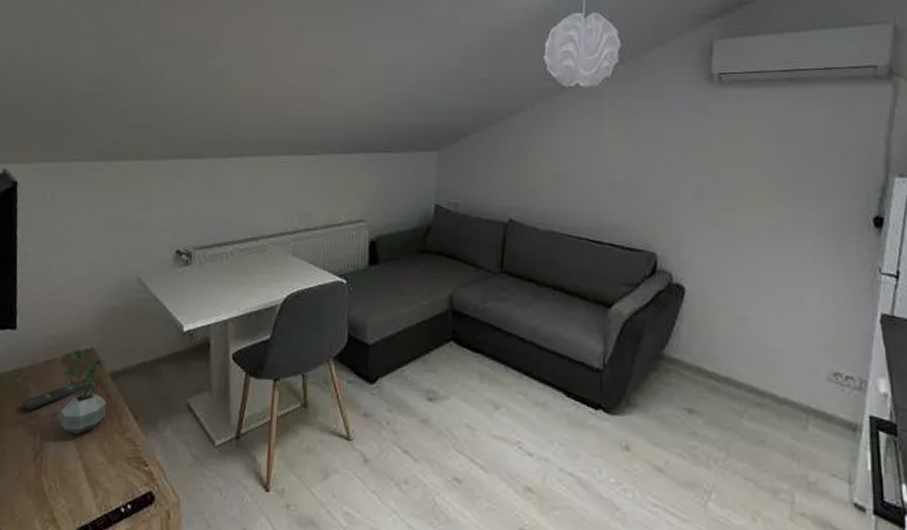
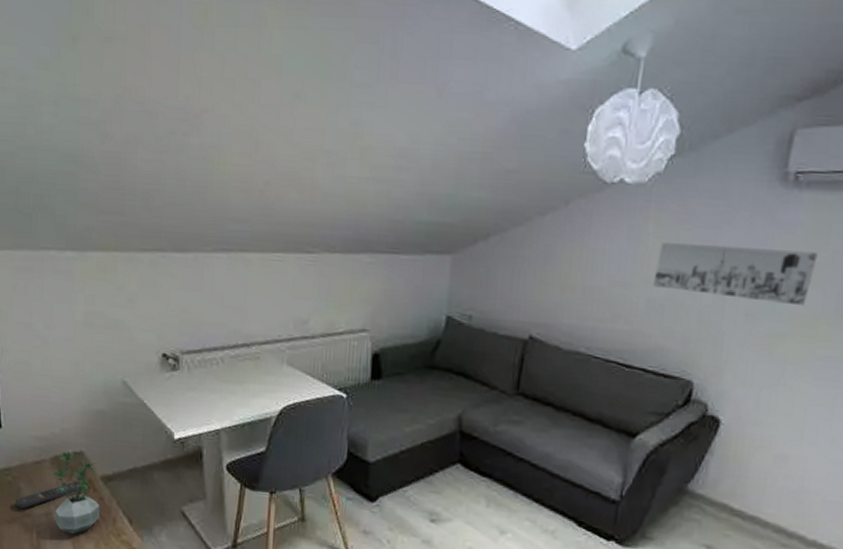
wall art: none [612,134,747,183] -> present [653,242,818,306]

